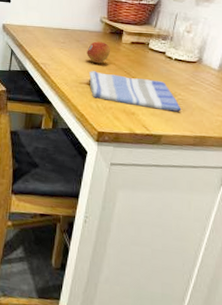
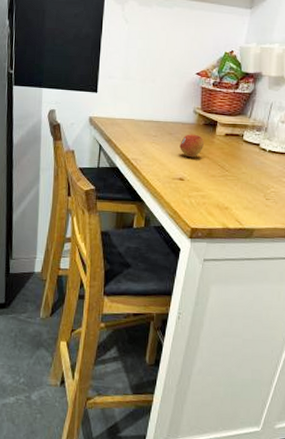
dish towel: present [88,71,182,112] -> none [181,165,274,205]

